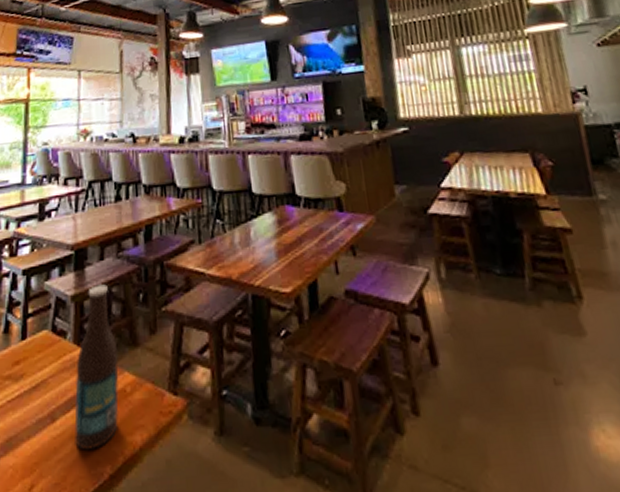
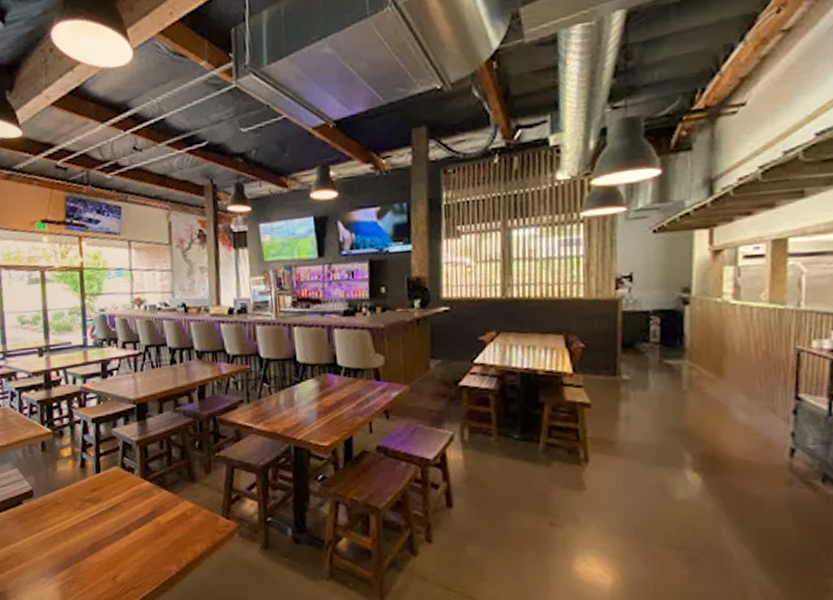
beer bottle: present [74,284,119,450] -> none [144,433,182,554]

